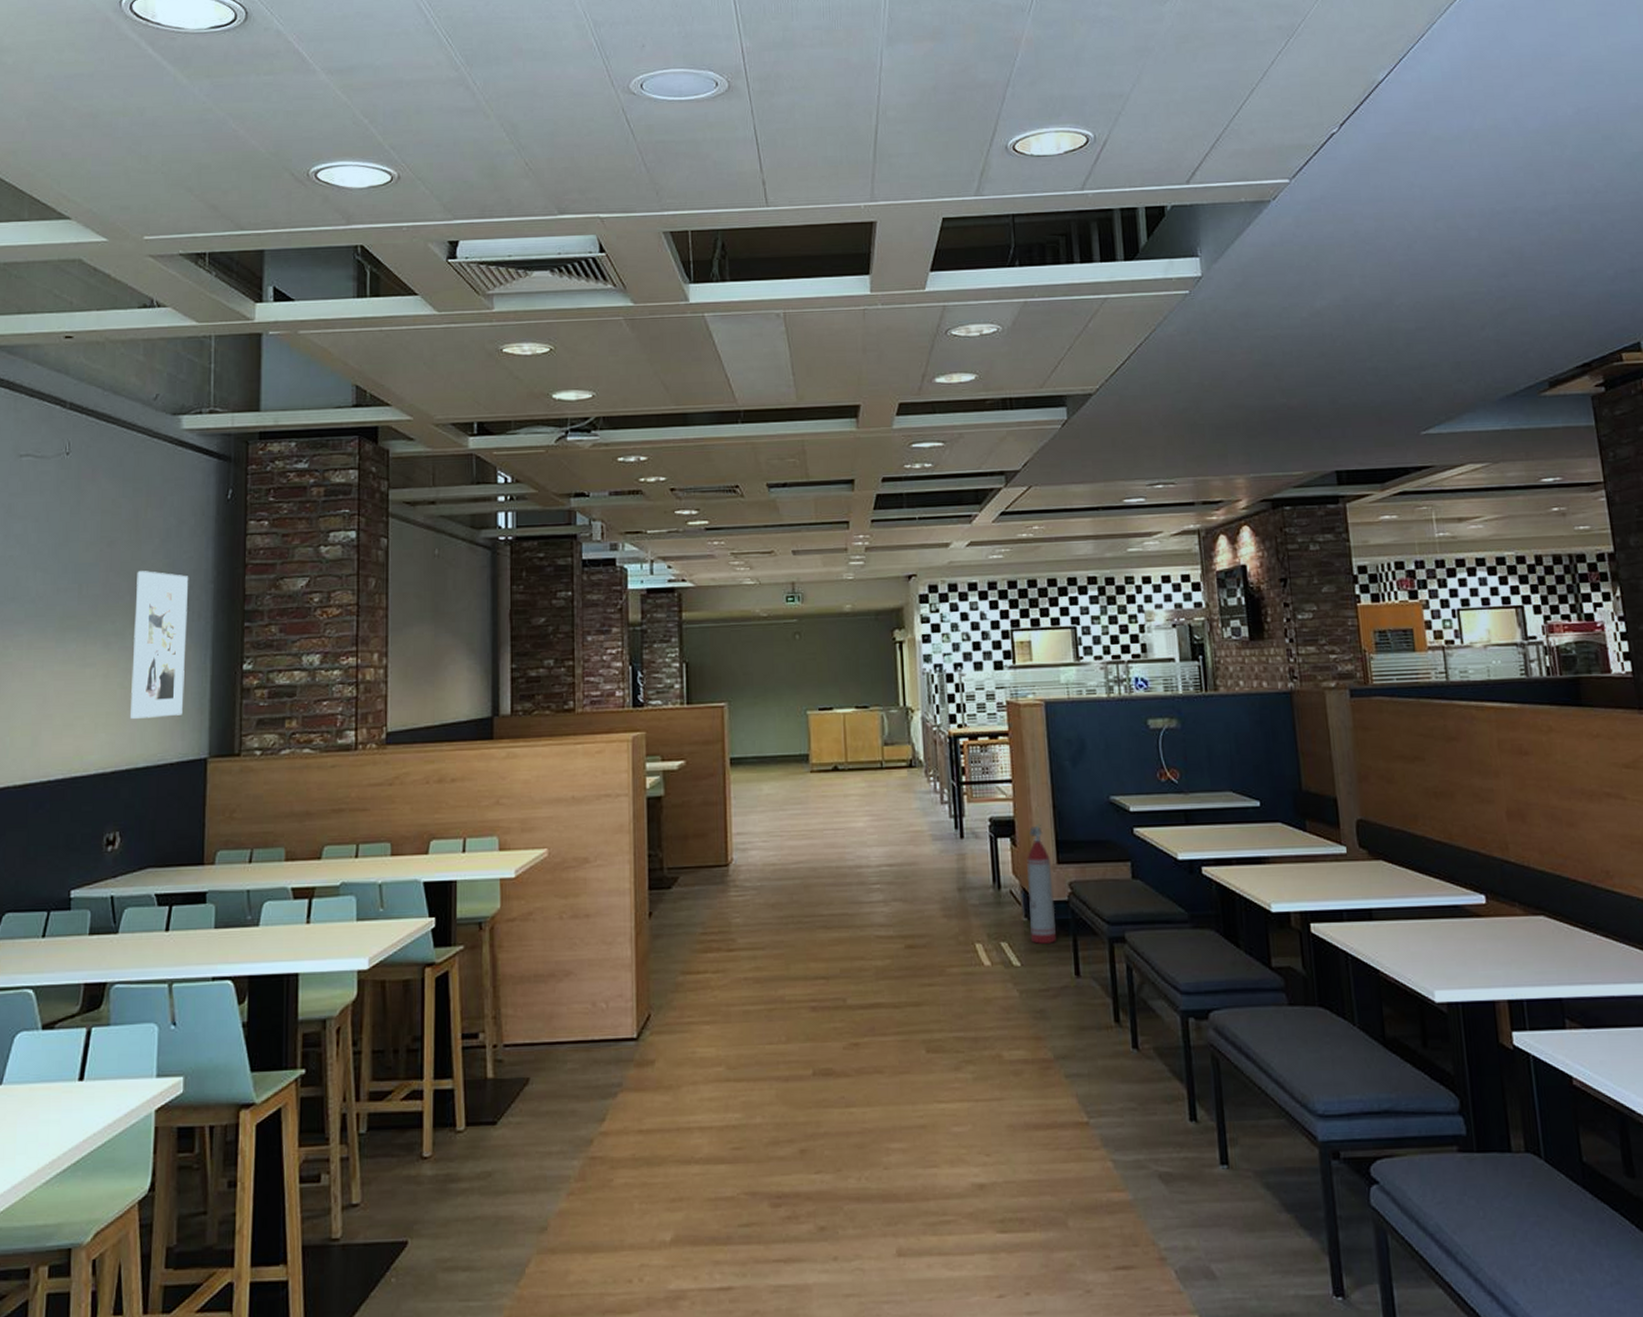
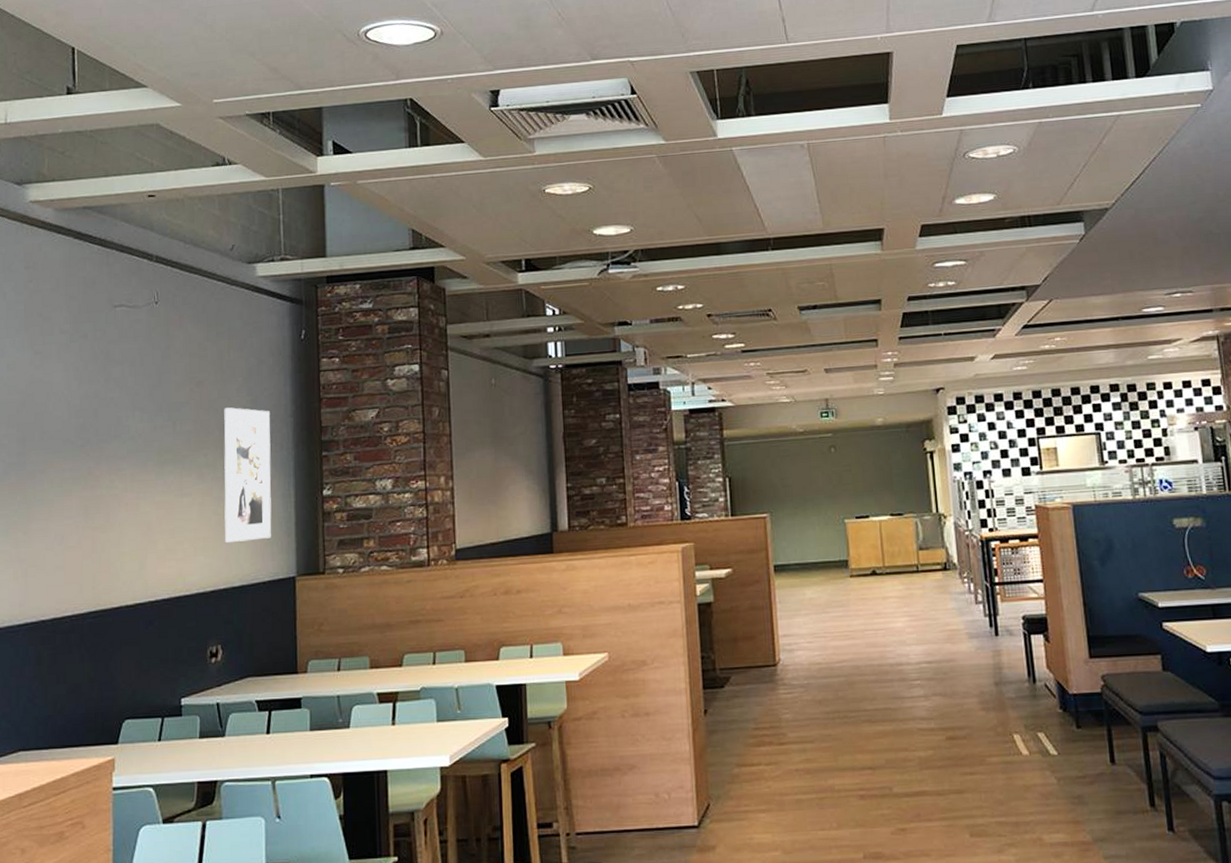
fire extinguisher: present [1027,823,1056,944] -> none [1060,620,1091,734]

